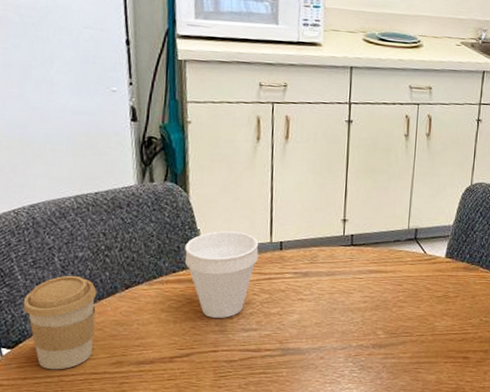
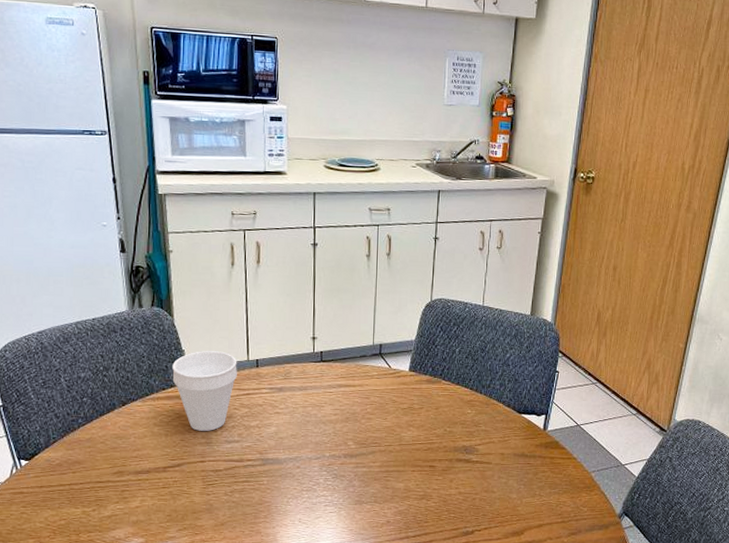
coffee cup: present [23,275,97,370] -> none [36,394,98,479]

